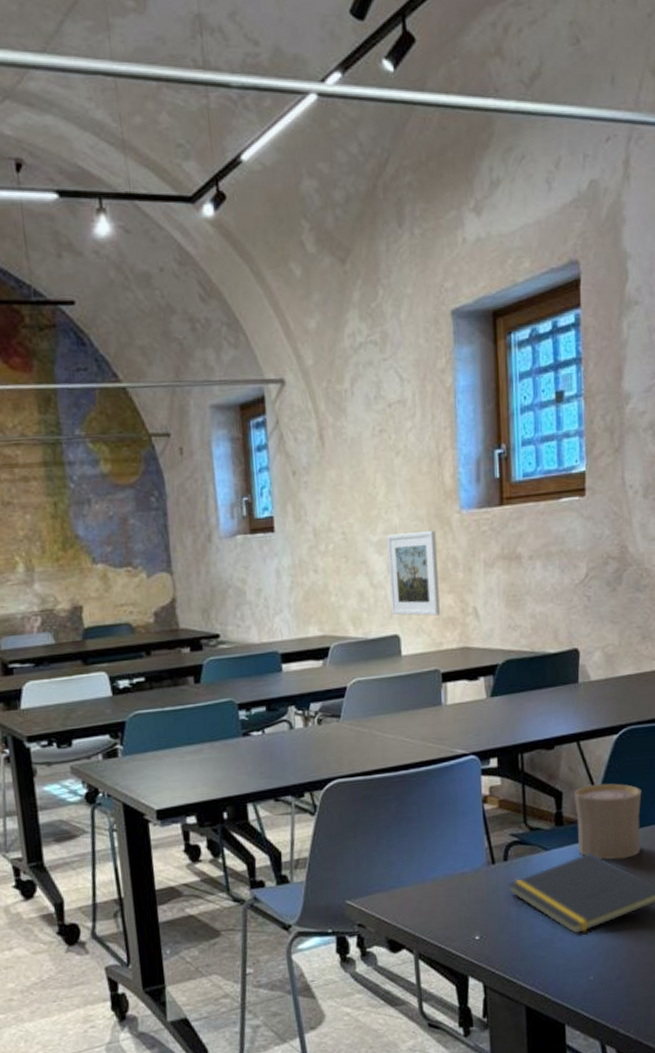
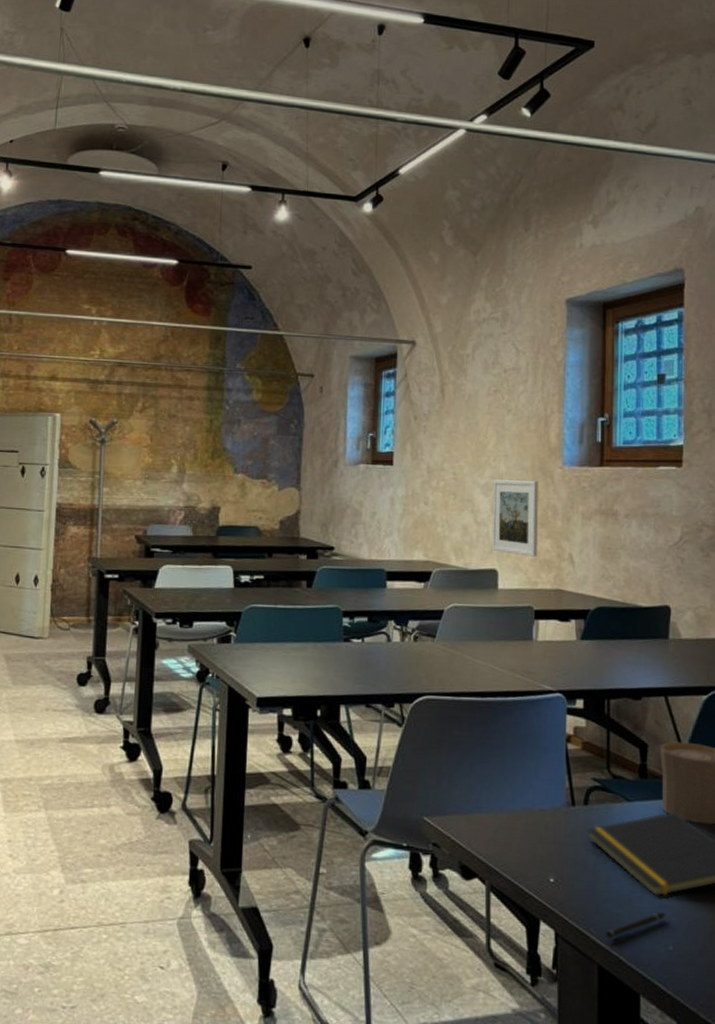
pen: none [530,947,586,980] -> present [605,912,666,939]

